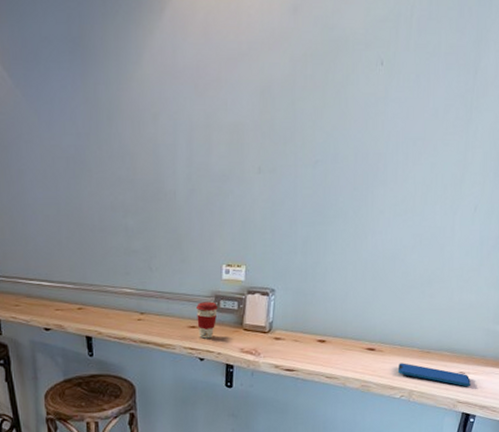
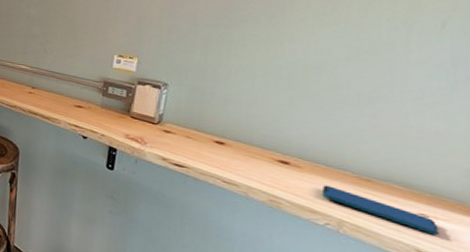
coffee cup: present [195,301,218,339] -> none [83,85,106,120]

